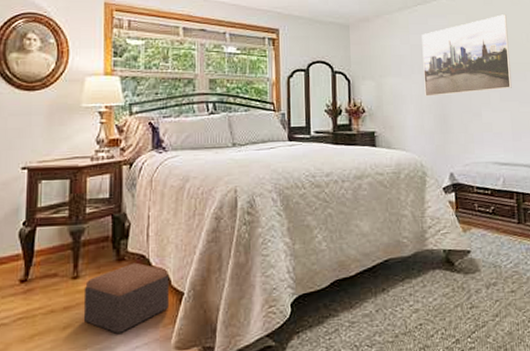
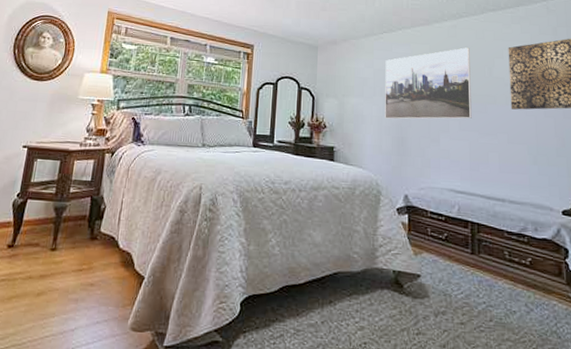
footstool: present [83,262,170,335] -> none [55,242,134,308]

